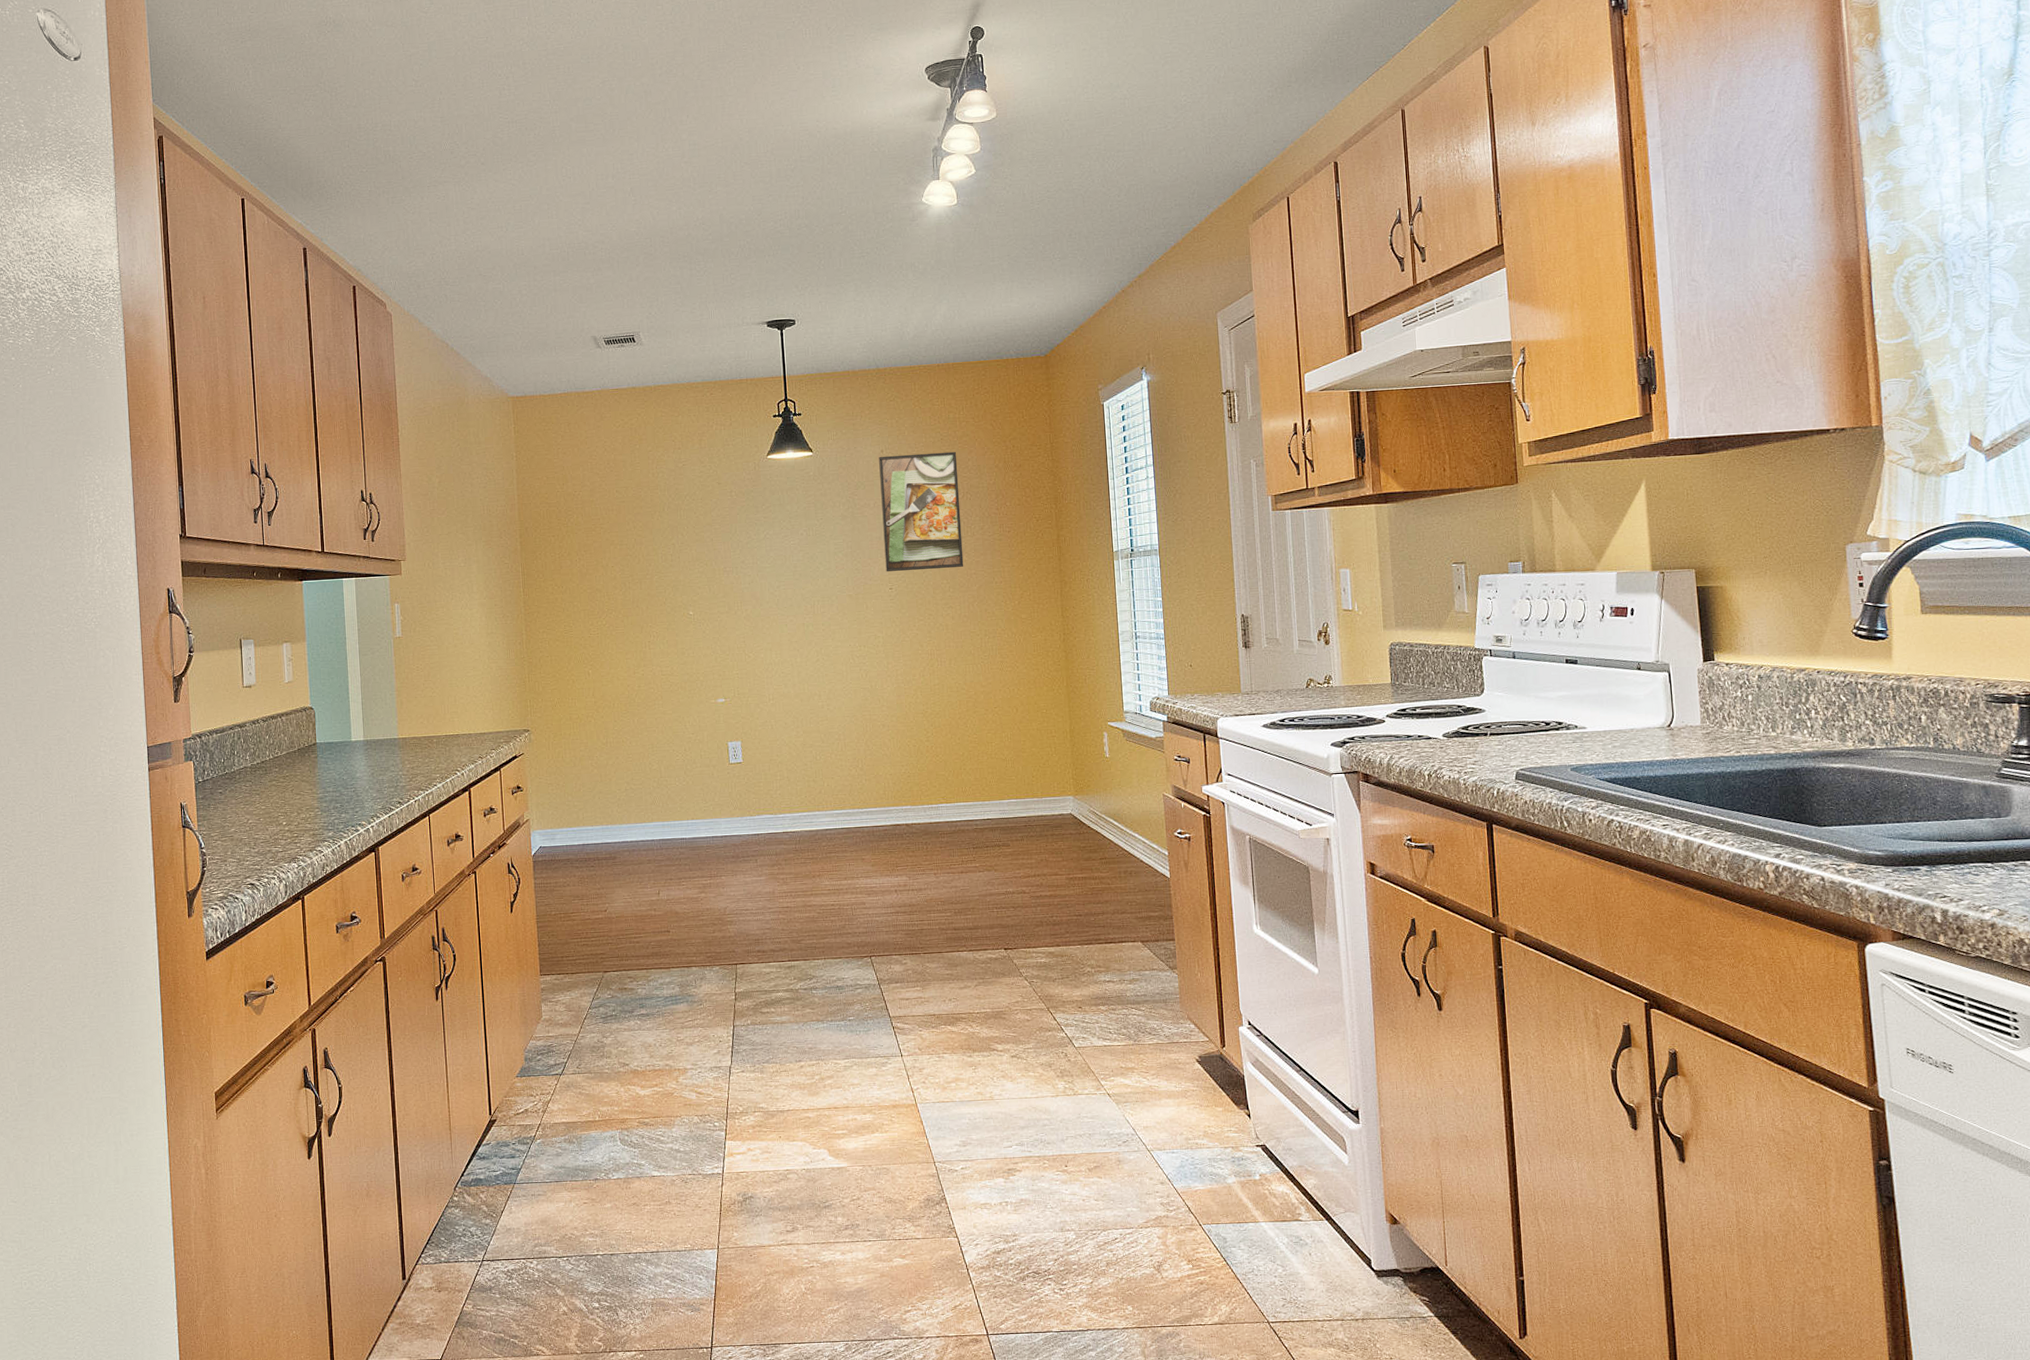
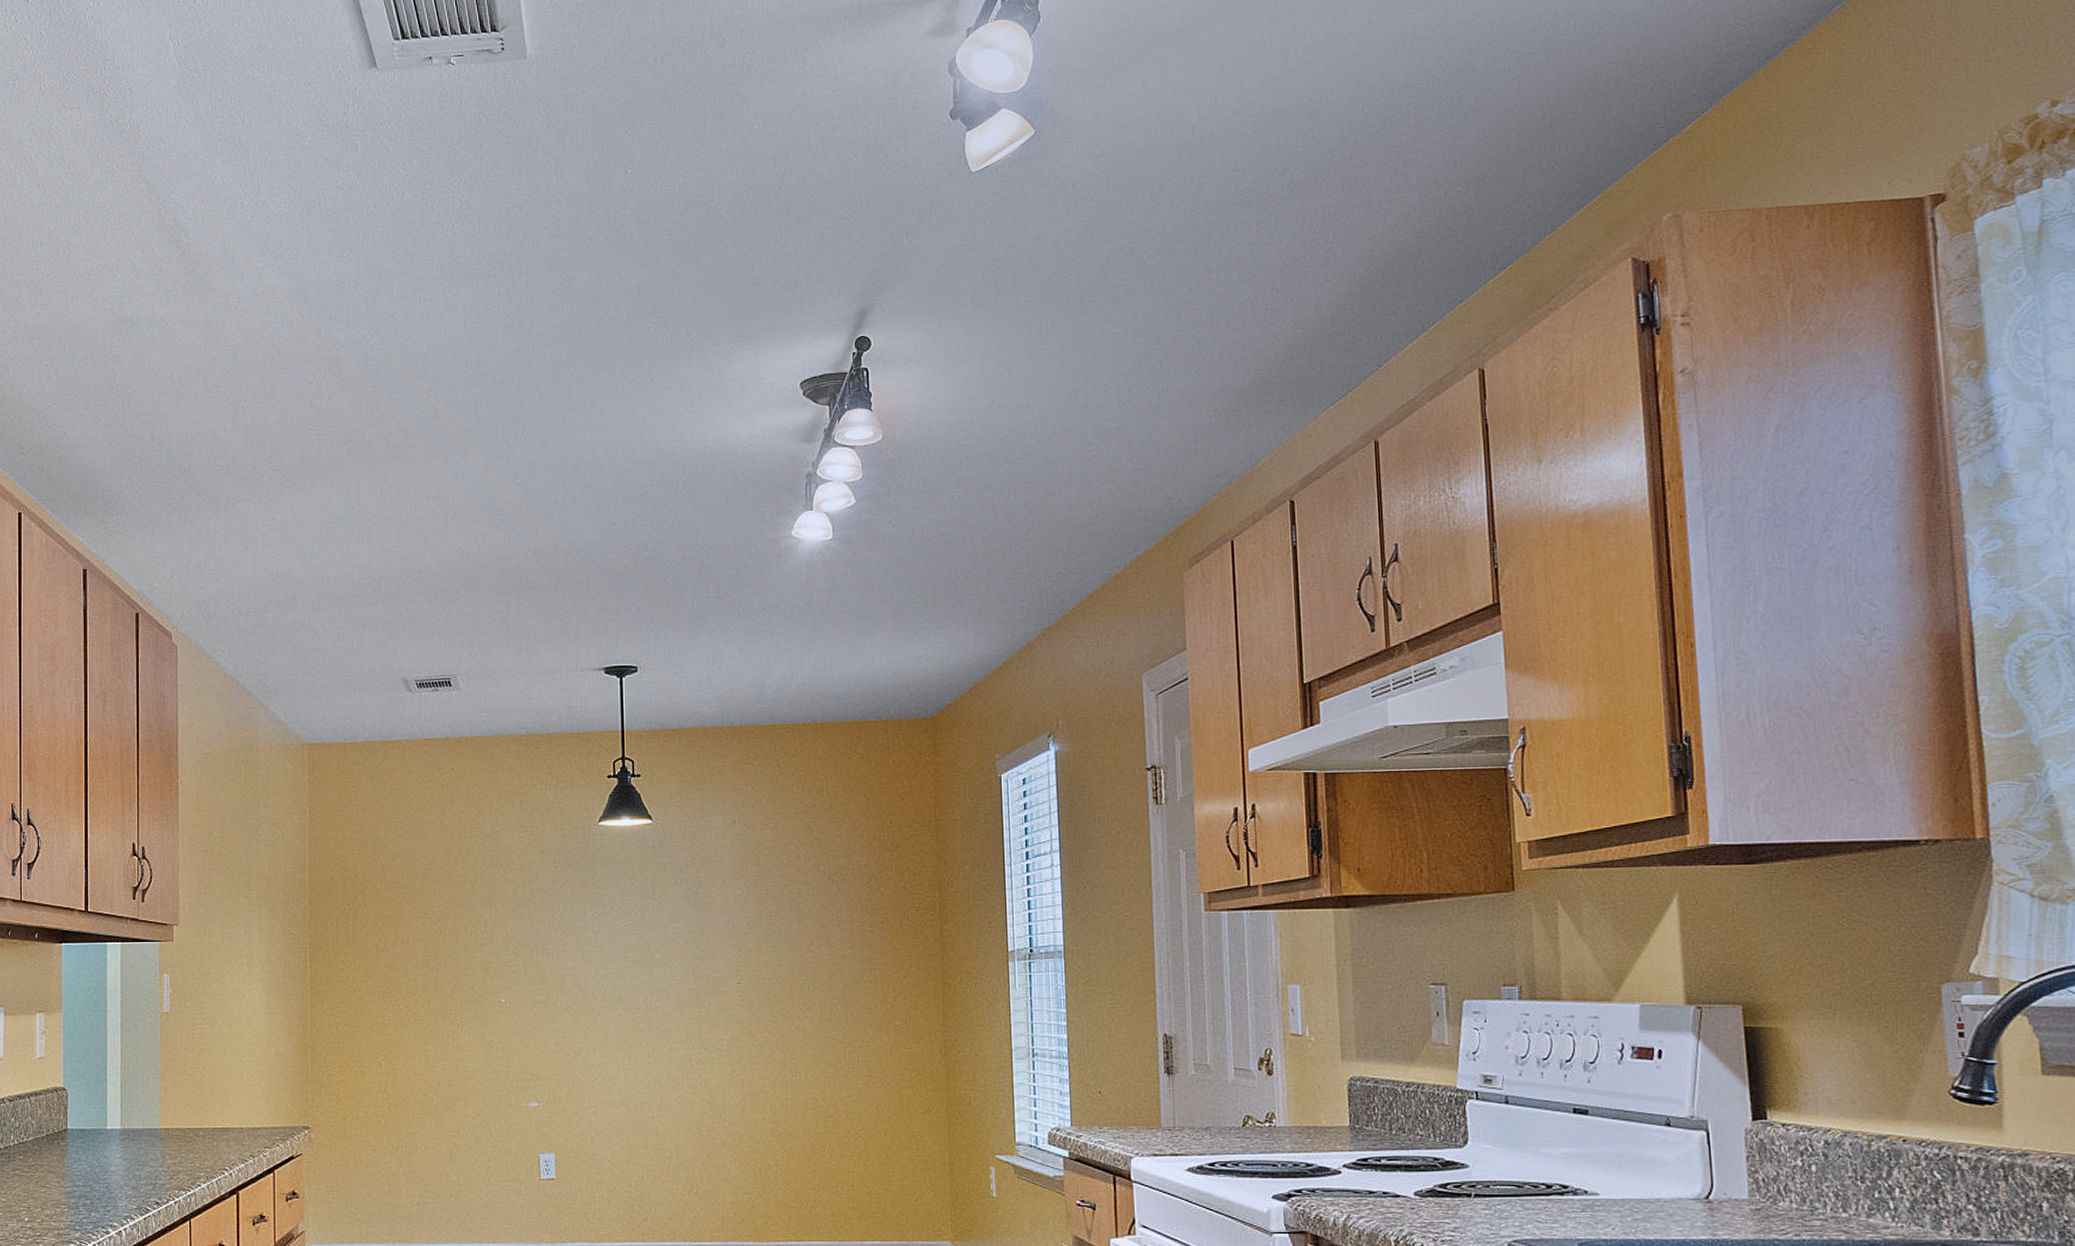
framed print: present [879,451,964,572] -> none [730,825,827,964]

